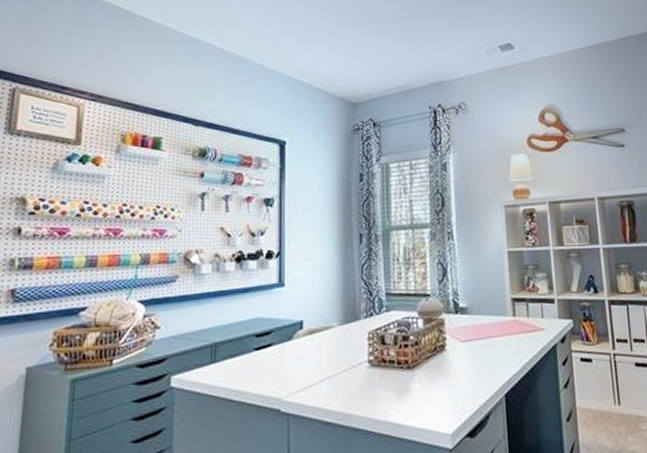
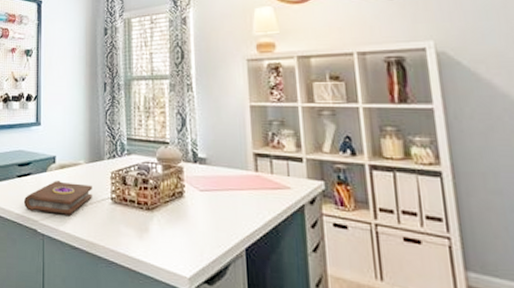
book: none [262,349,347,389] -> present [23,181,92,215]

